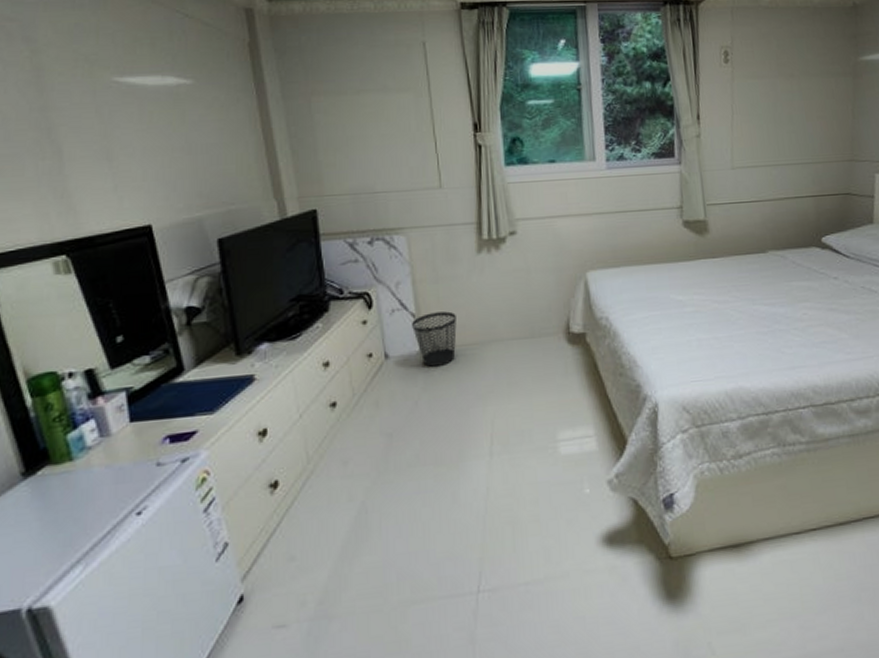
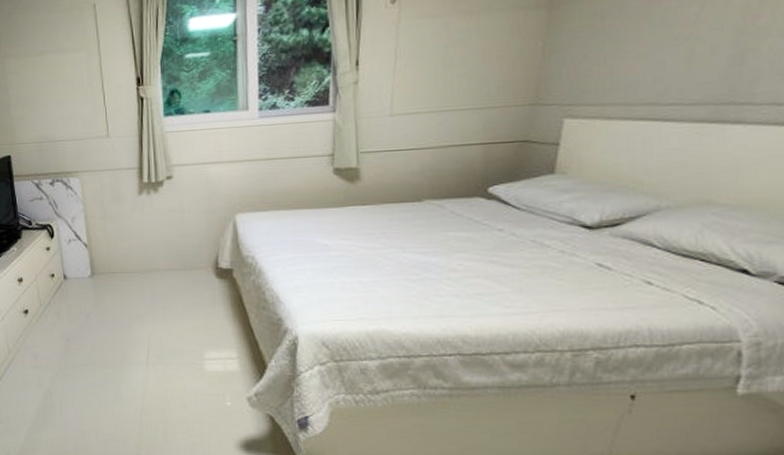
wastebasket: present [412,311,457,367] -> none [85,243,121,288]

